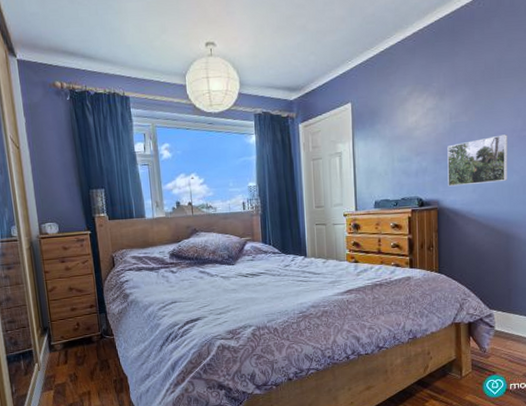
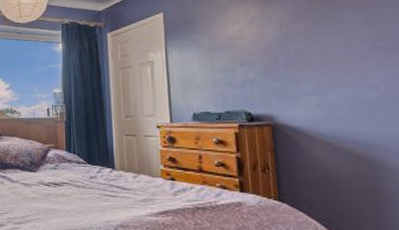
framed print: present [447,134,508,187] -> none [279,44,363,101]

